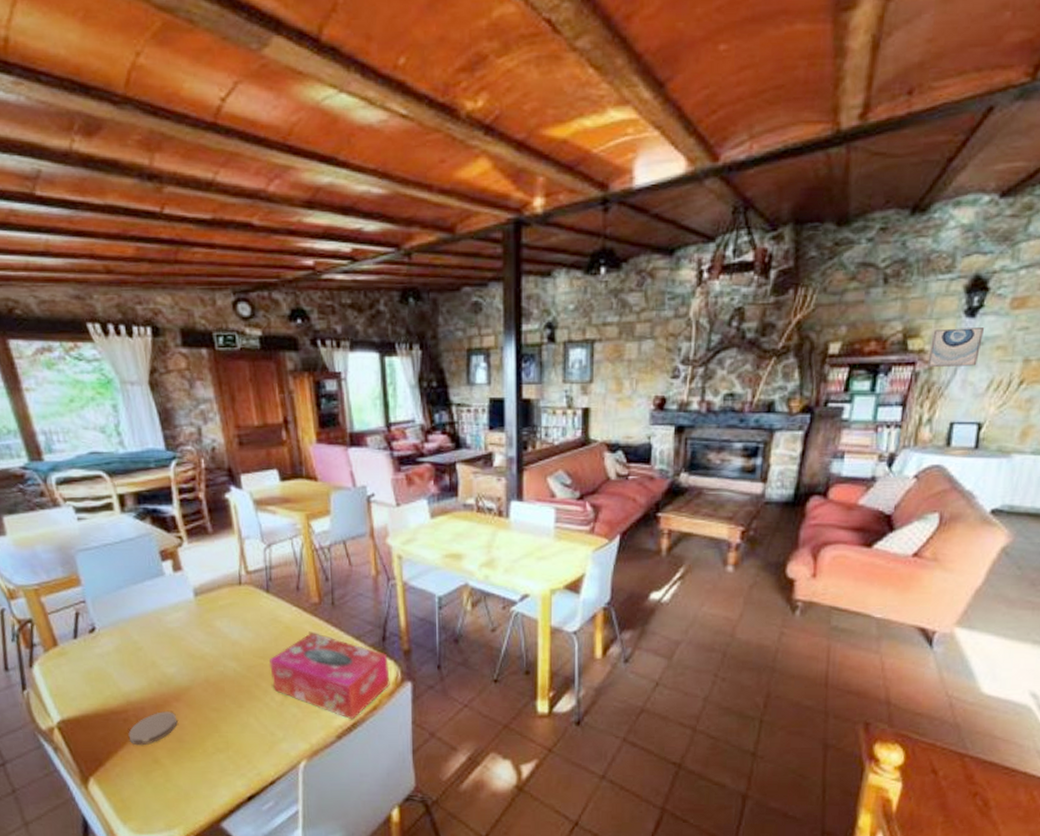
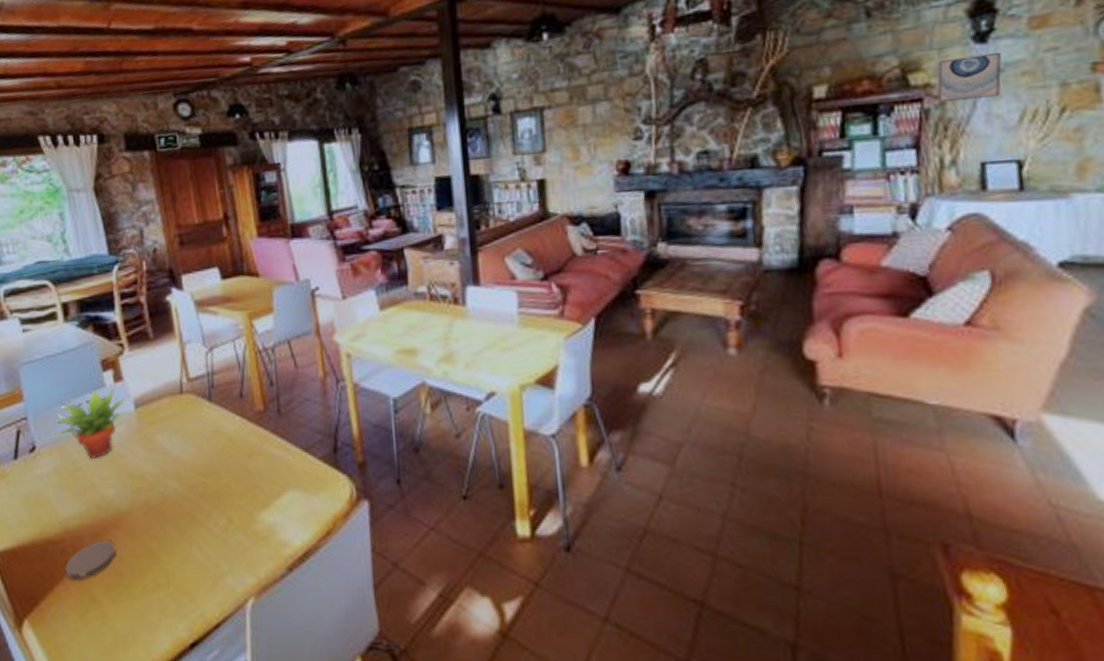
succulent plant: none [114,577,190,641] -> present [54,389,130,460]
tissue box: present [269,633,390,720] -> none [212,445,345,548]

